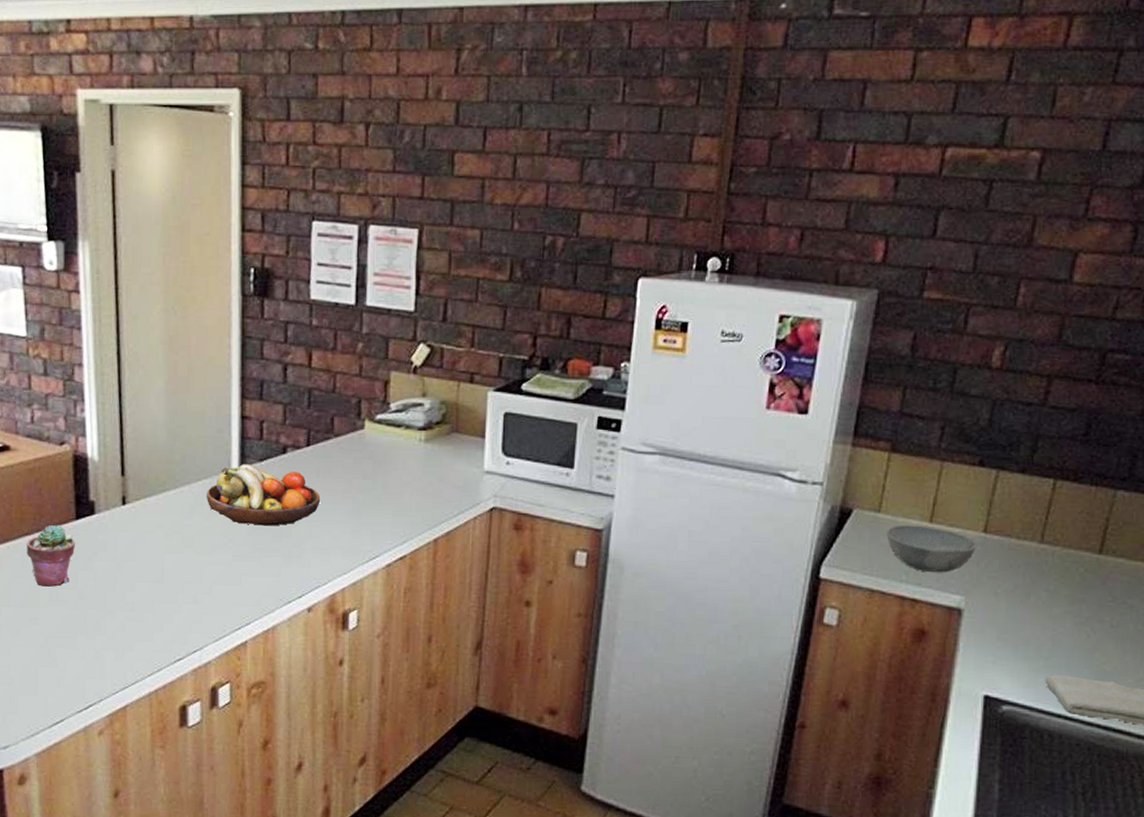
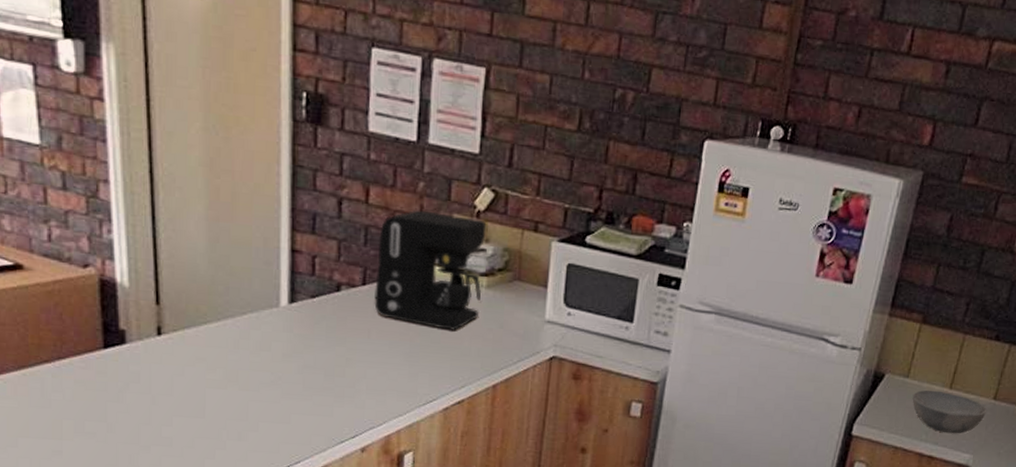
potted succulent: present [26,524,75,587] -> none [46,353,103,418]
fruit bowl: present [206,464,321,526] -> none [252,299,377,365]
coffee maker: none [318,370,423,487] -> present [374,210,487,331]

